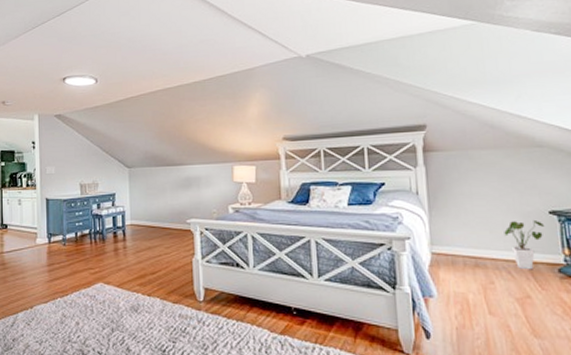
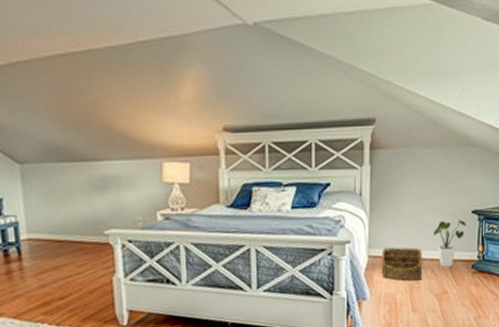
basket: none [446,245,497,282] -> present [381,247,423,281]

